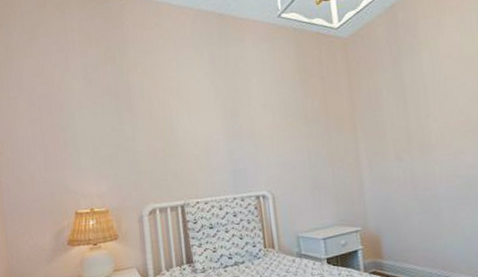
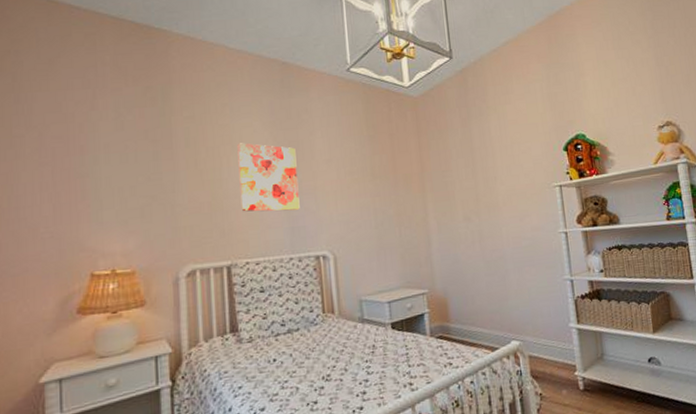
wall art: none [184,93,241,157] -> present [237,143,300,212]

